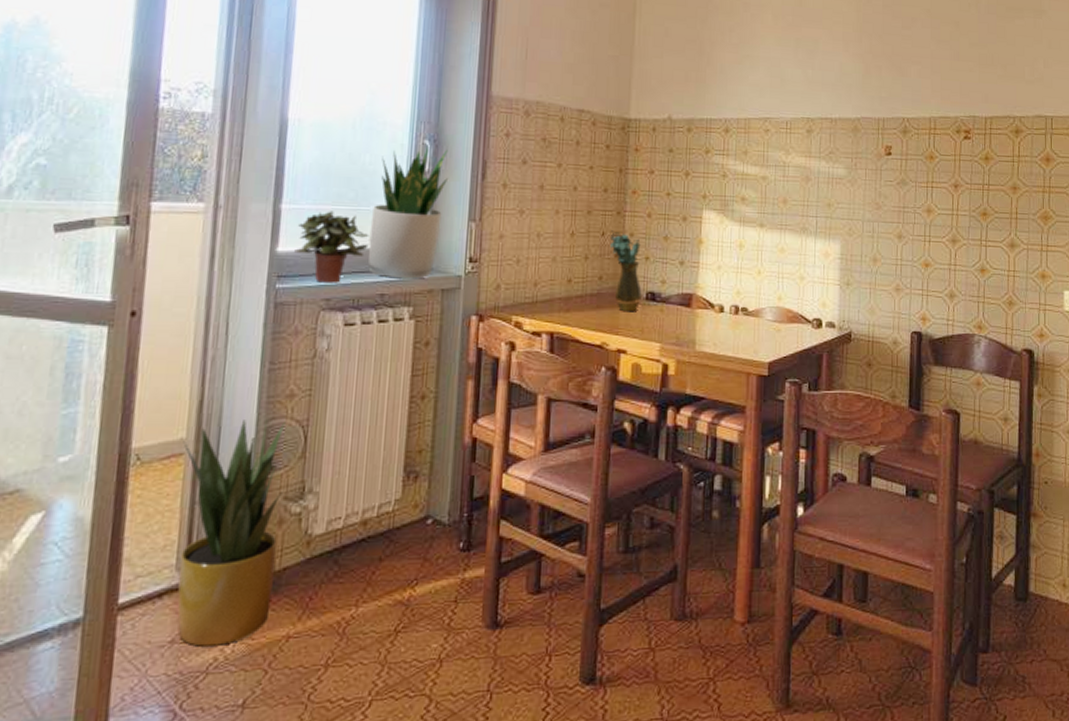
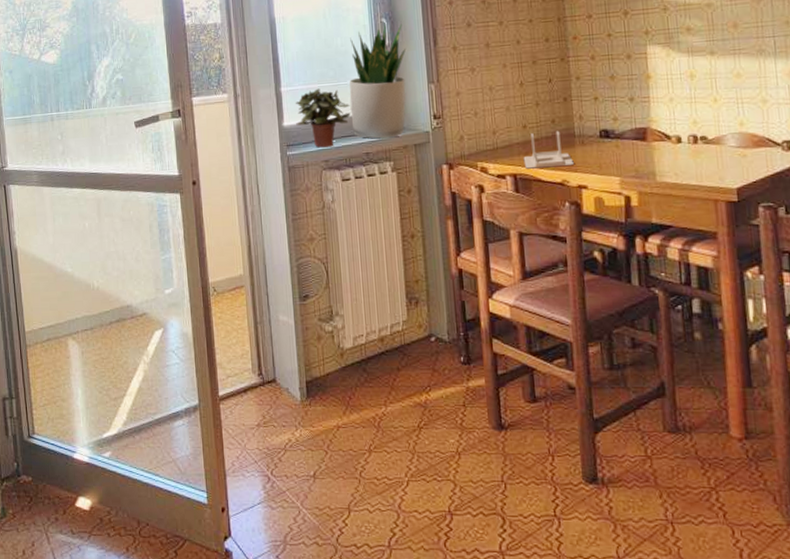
planter: present [177,420,286,647] -> none [242,259,322,430]
napkin holder: none [563,288,617,328] -> present [523,130,575,169]
vase: present [611,230,642,312] -> none [557,76,596,151]

